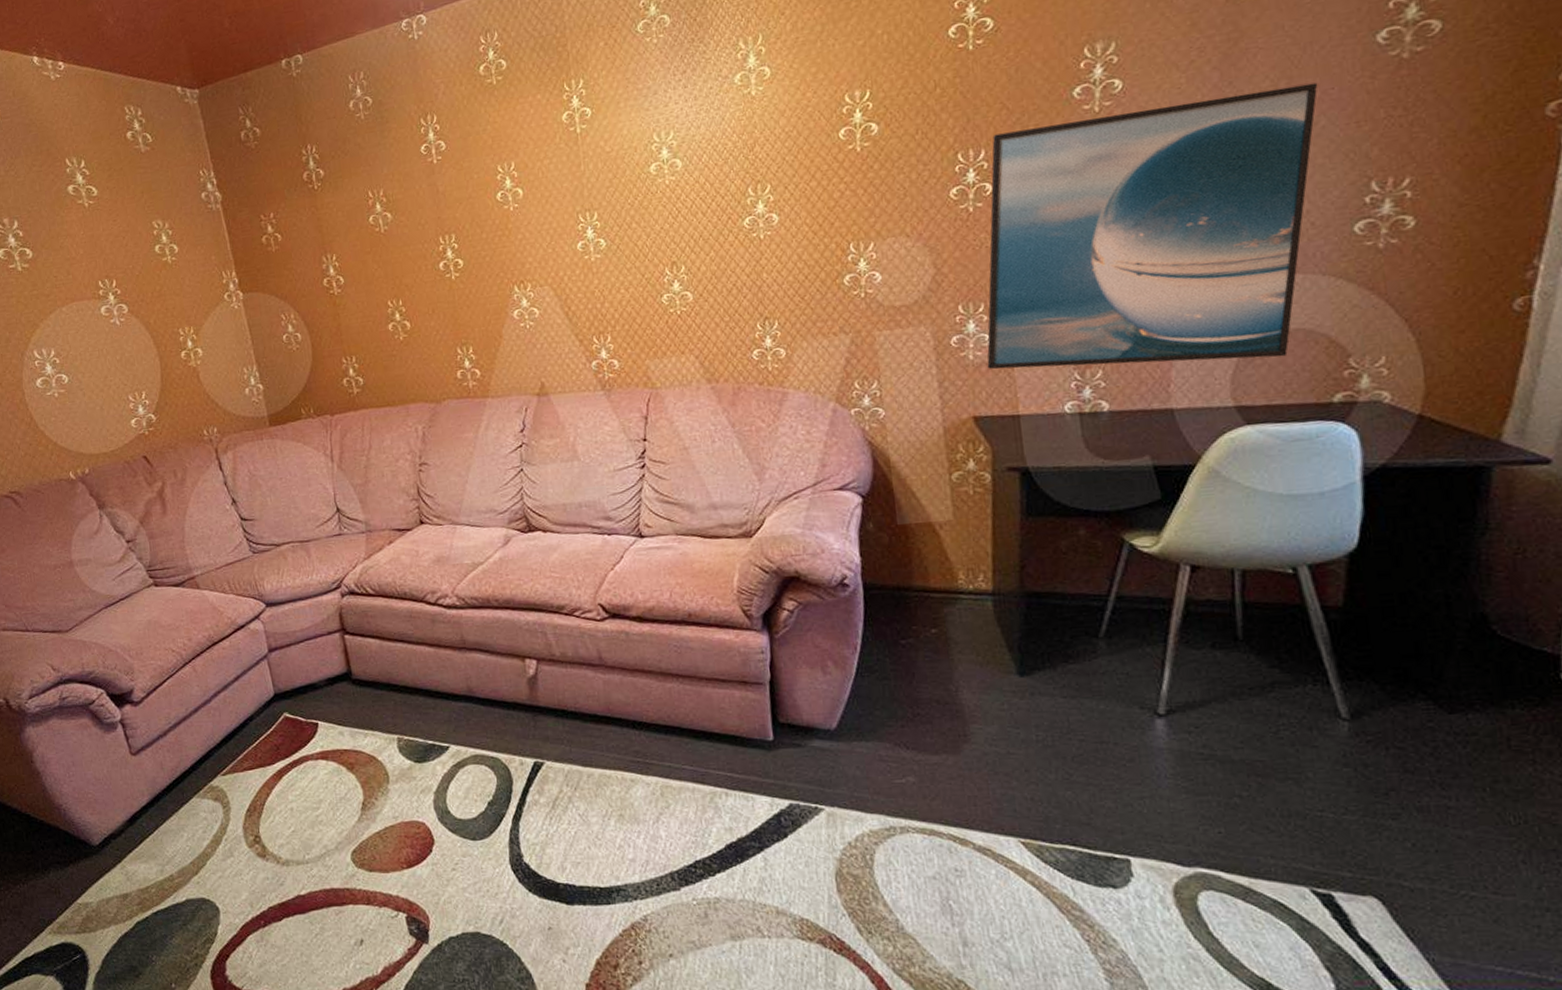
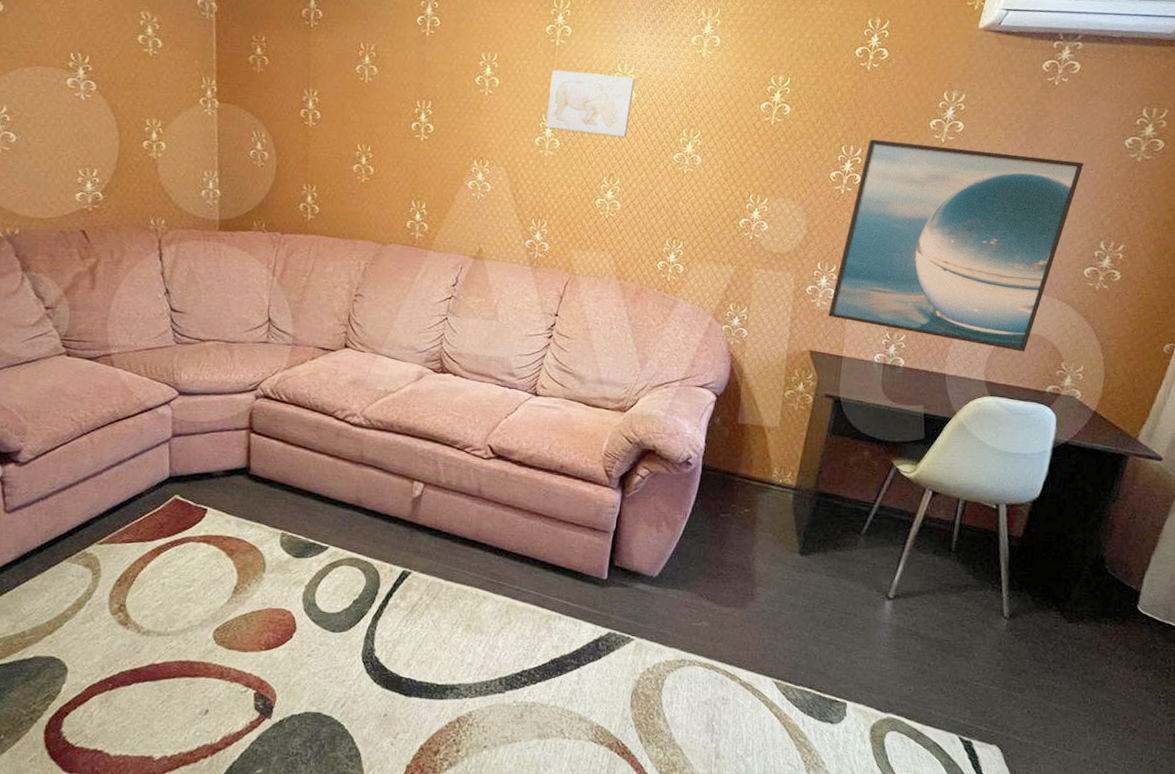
wall art: none [579,143,682,229] -> present [545,70,635,138]

